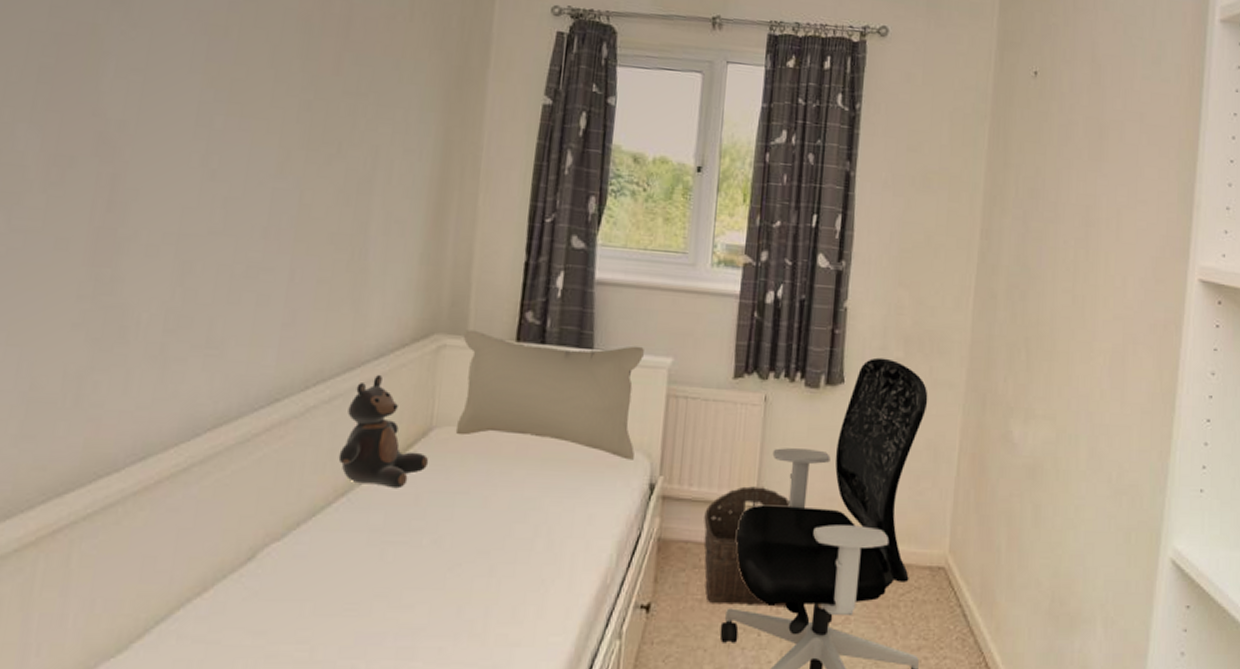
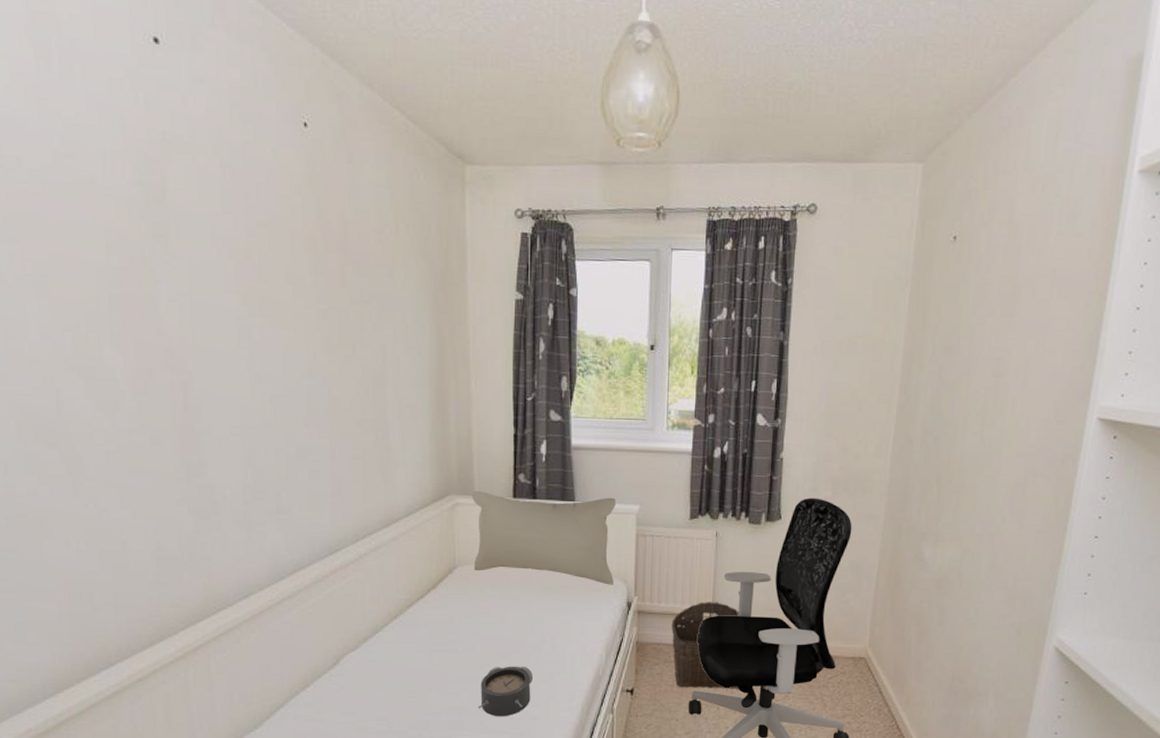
teddy bear: present [338,375,429,489] -> none [388,529,456,612]
alarm clock: none [439,567,519,642] -> present [478,666,534,717]

